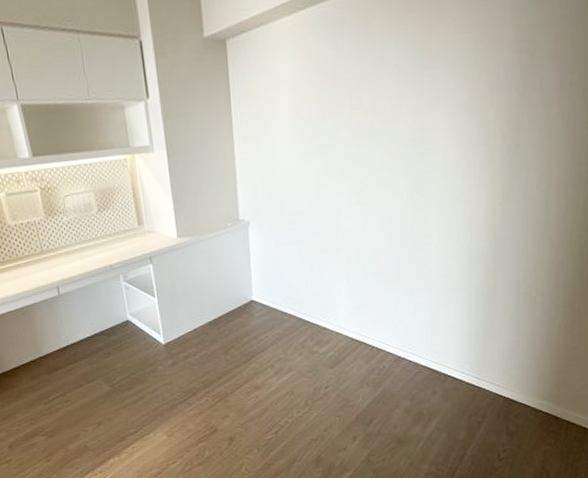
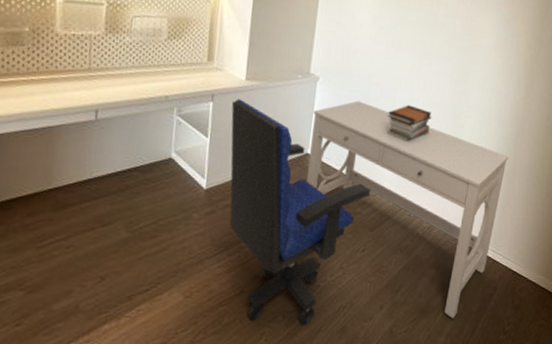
office chair: none [170,257,324,456] -> present [230,99,370,325]
desk: none [250,239,487,447] -> present [306,101,509,319]
book stack: none [330,234,384,275] -> present [387,105,432,142]

